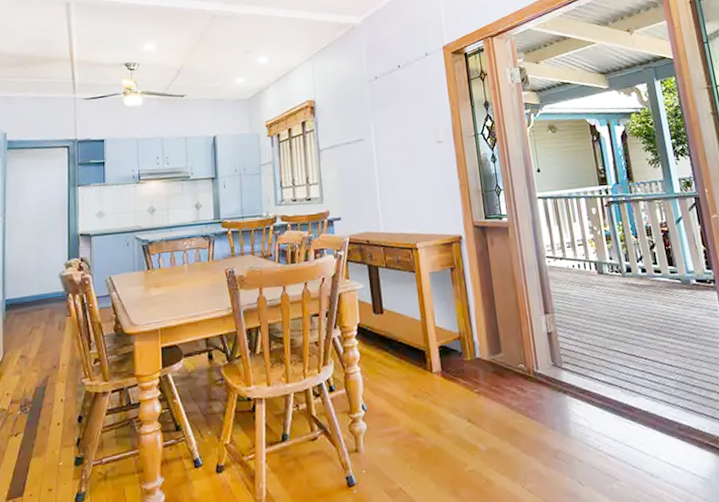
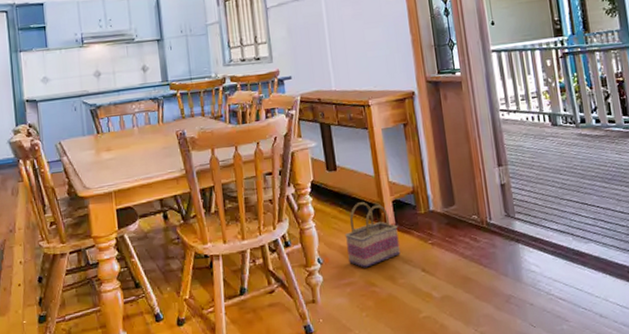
basket: none [390,347,446,416] -> present [344,202,400,268]

